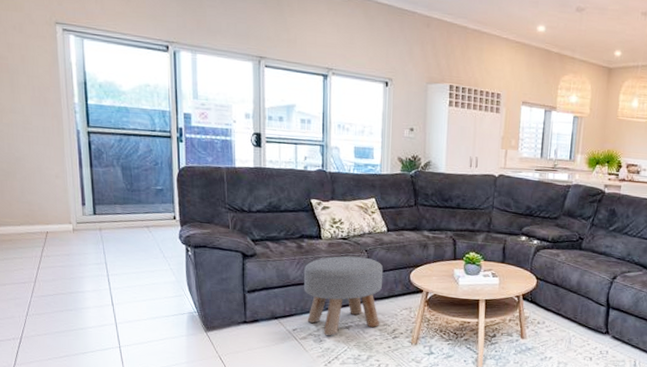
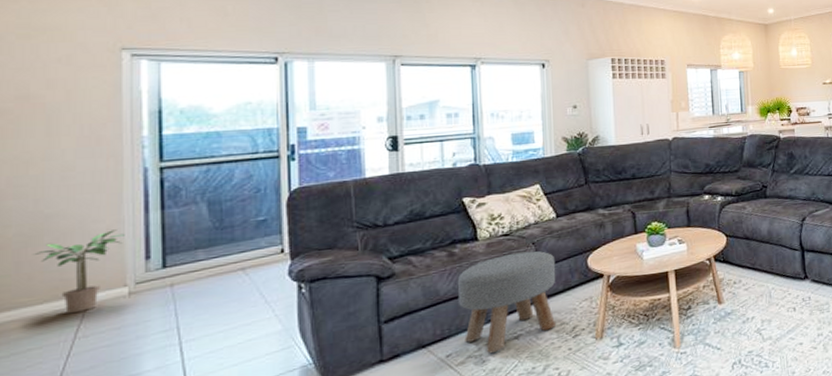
potted plant: none [11,177,68,238] -> present [34,229,125,314]

